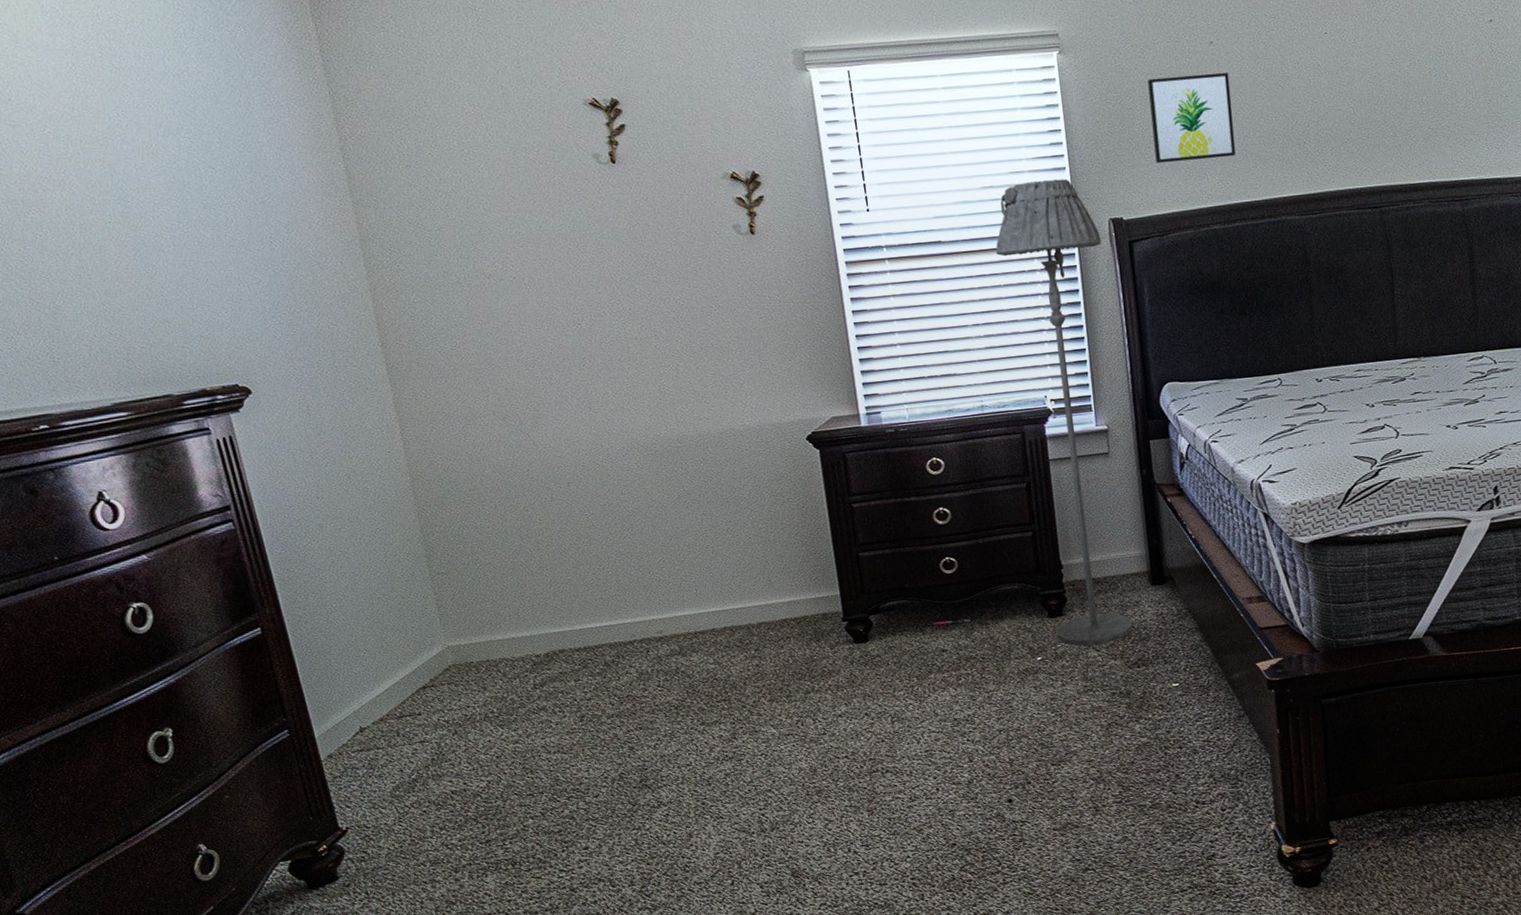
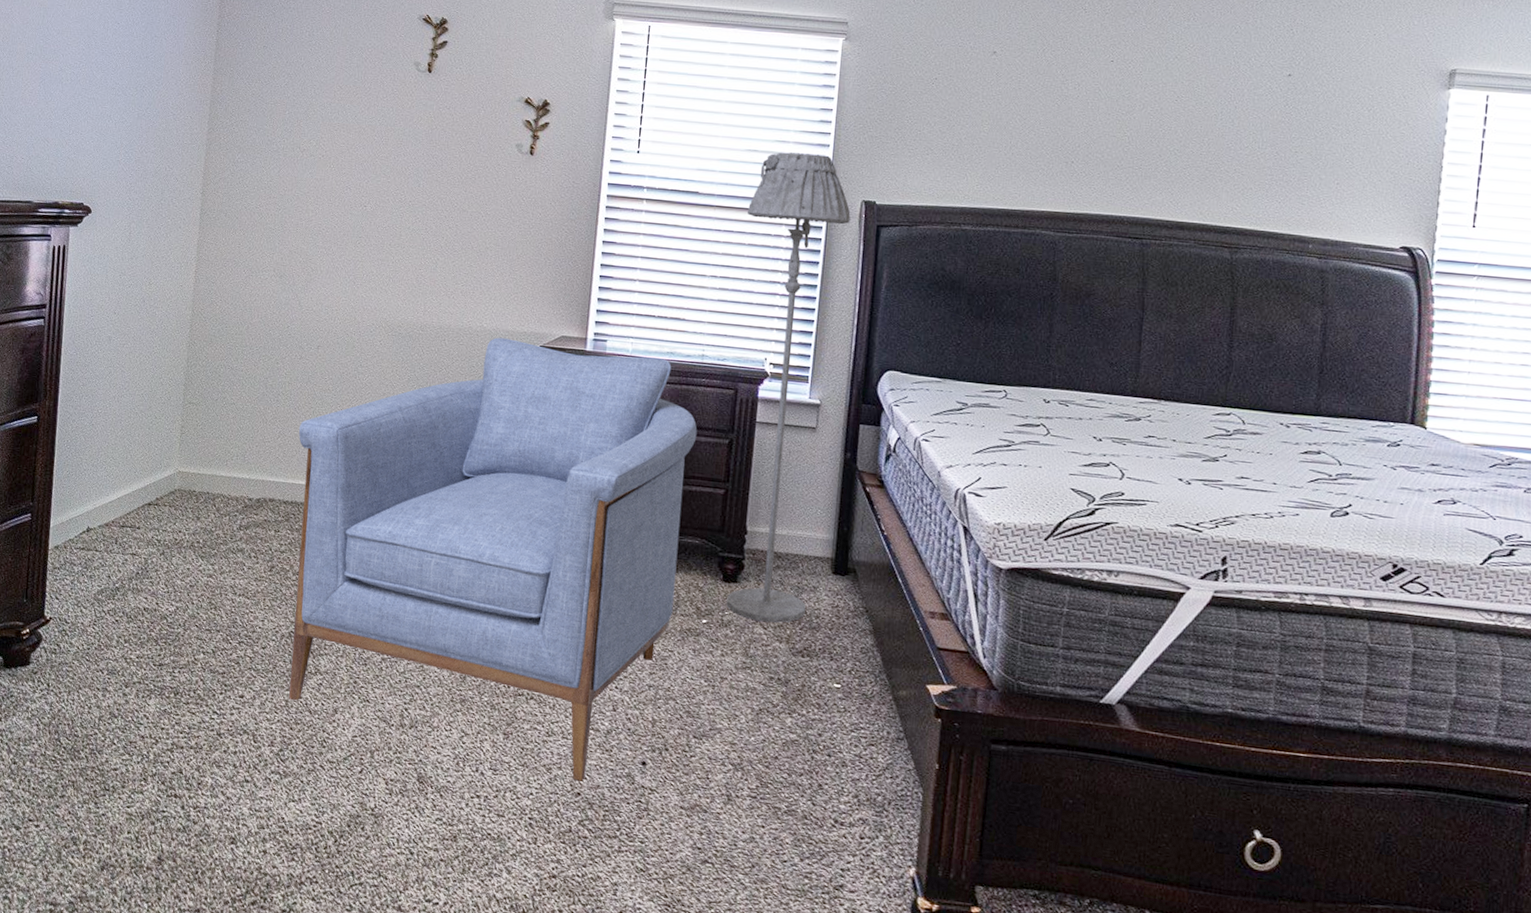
armchair: none [570,418,1007,838] -> present [289,337,697,782]
wall art: present [1148,72,1236,163] -> none [919,76,1007,163]

